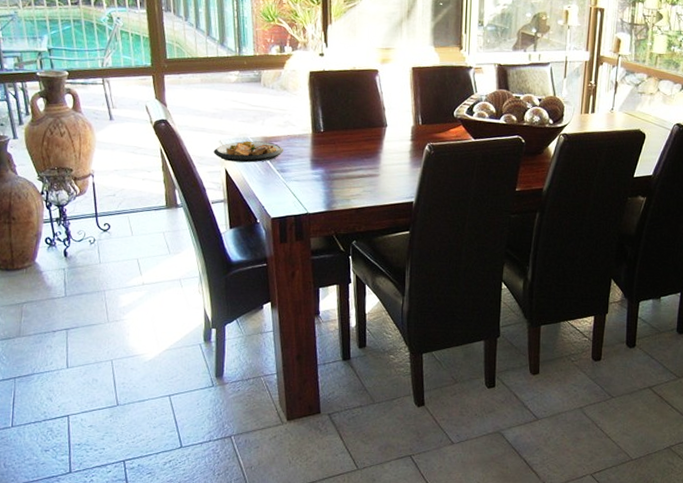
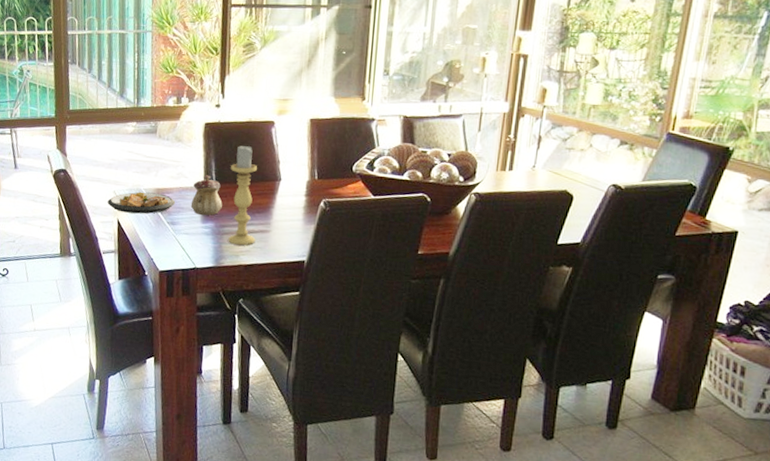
teapot: none [299,122,331,162] -> present [190,175,222,216]
candle holder: none [338,93,365,190] -> present [228,145,257,246]

